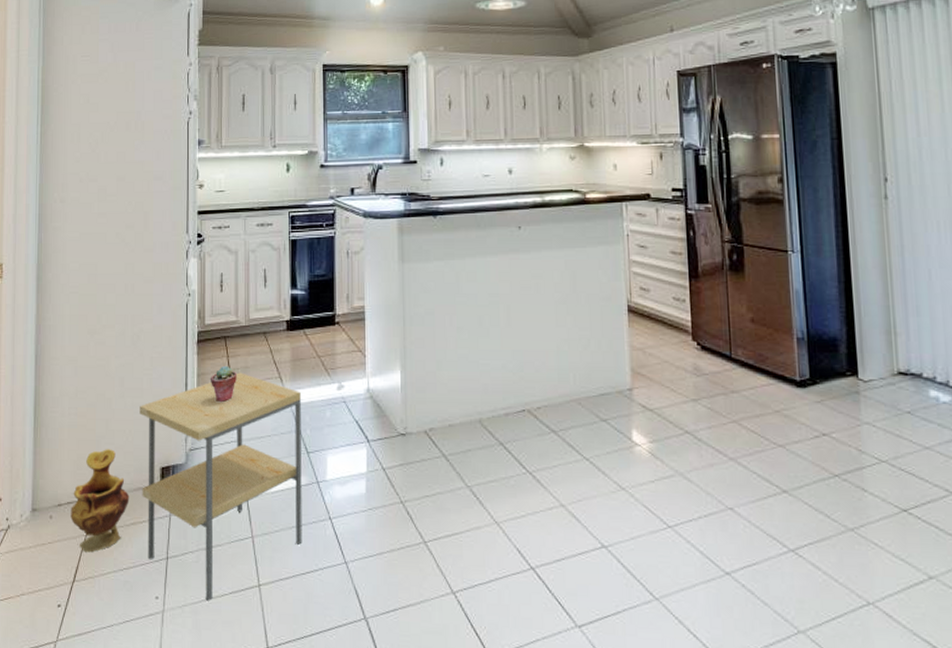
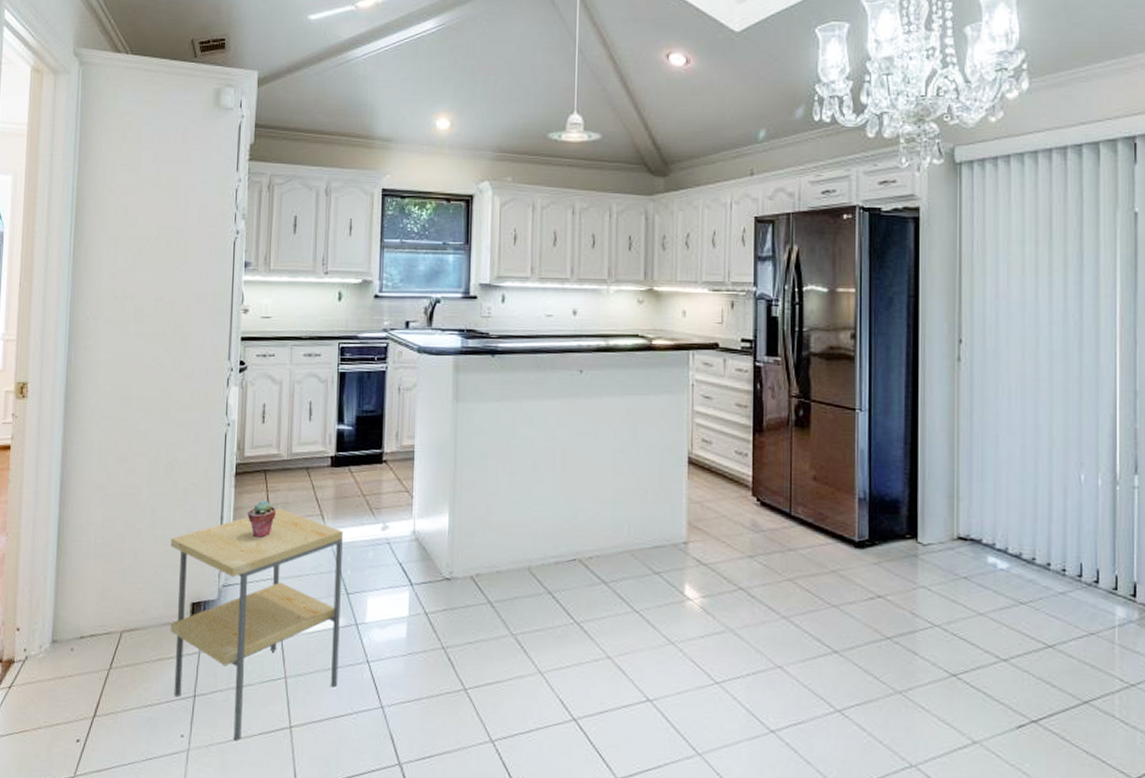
vase: present [70,448,130,553] -> none [93,580,157,688]

